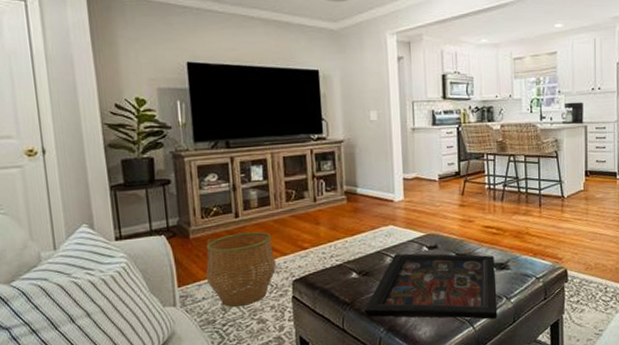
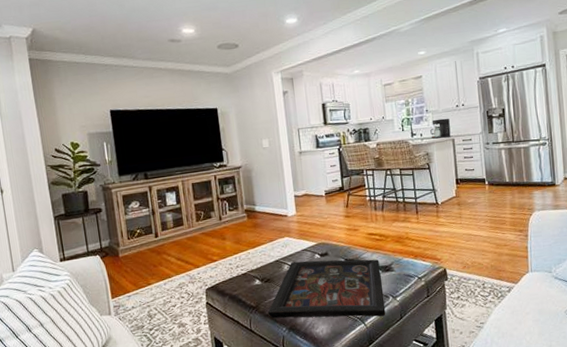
basket: present [205,232,277,307] -> none [133,248,192,314]

